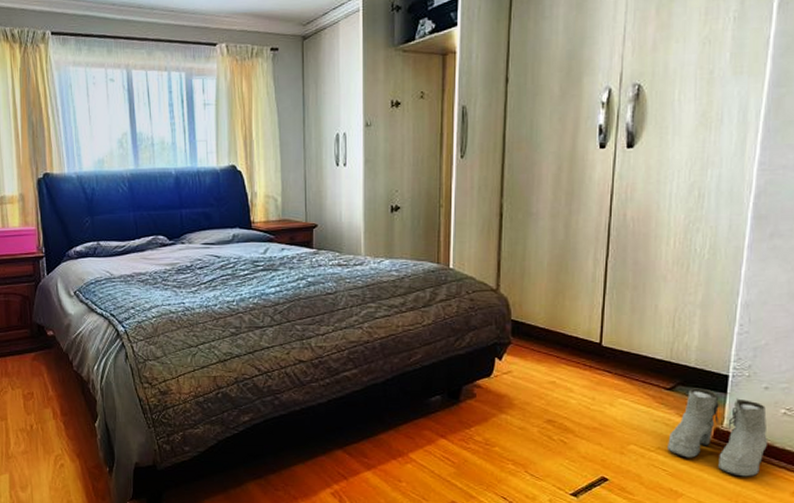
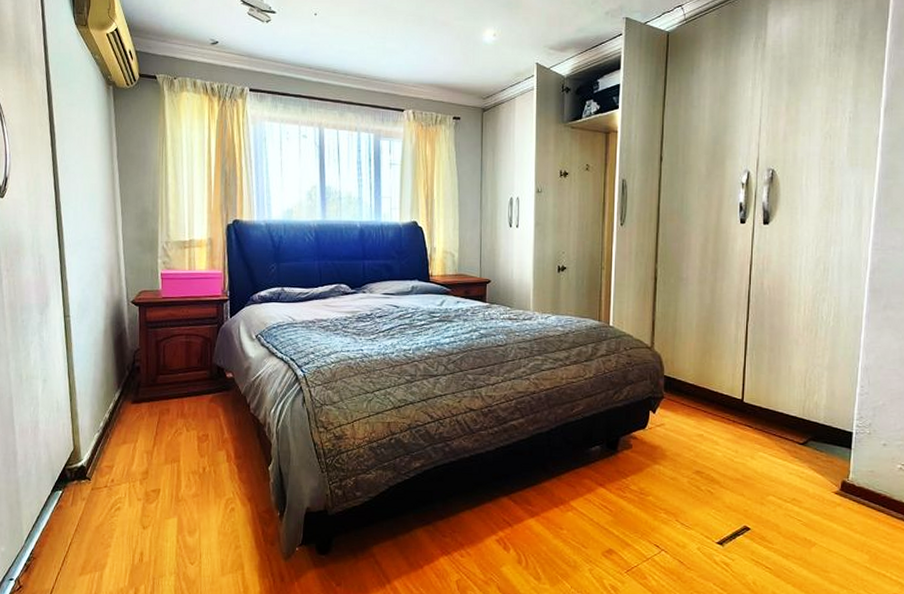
boots: present [667,388,767,477] -> none [802,443,887,528]

